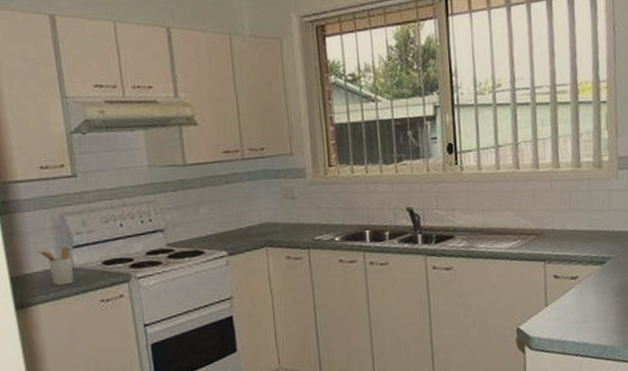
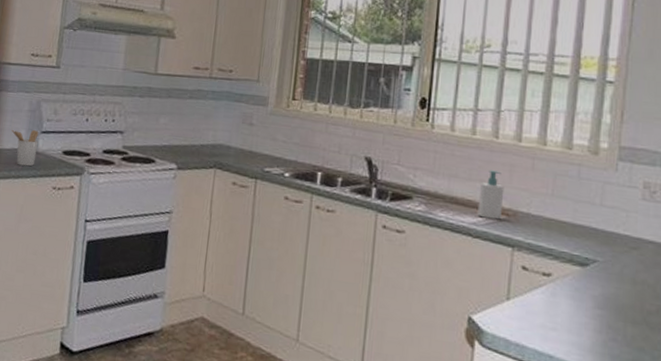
soap bottle: none [510,198,532,241] -> present [477,170,505,220]

